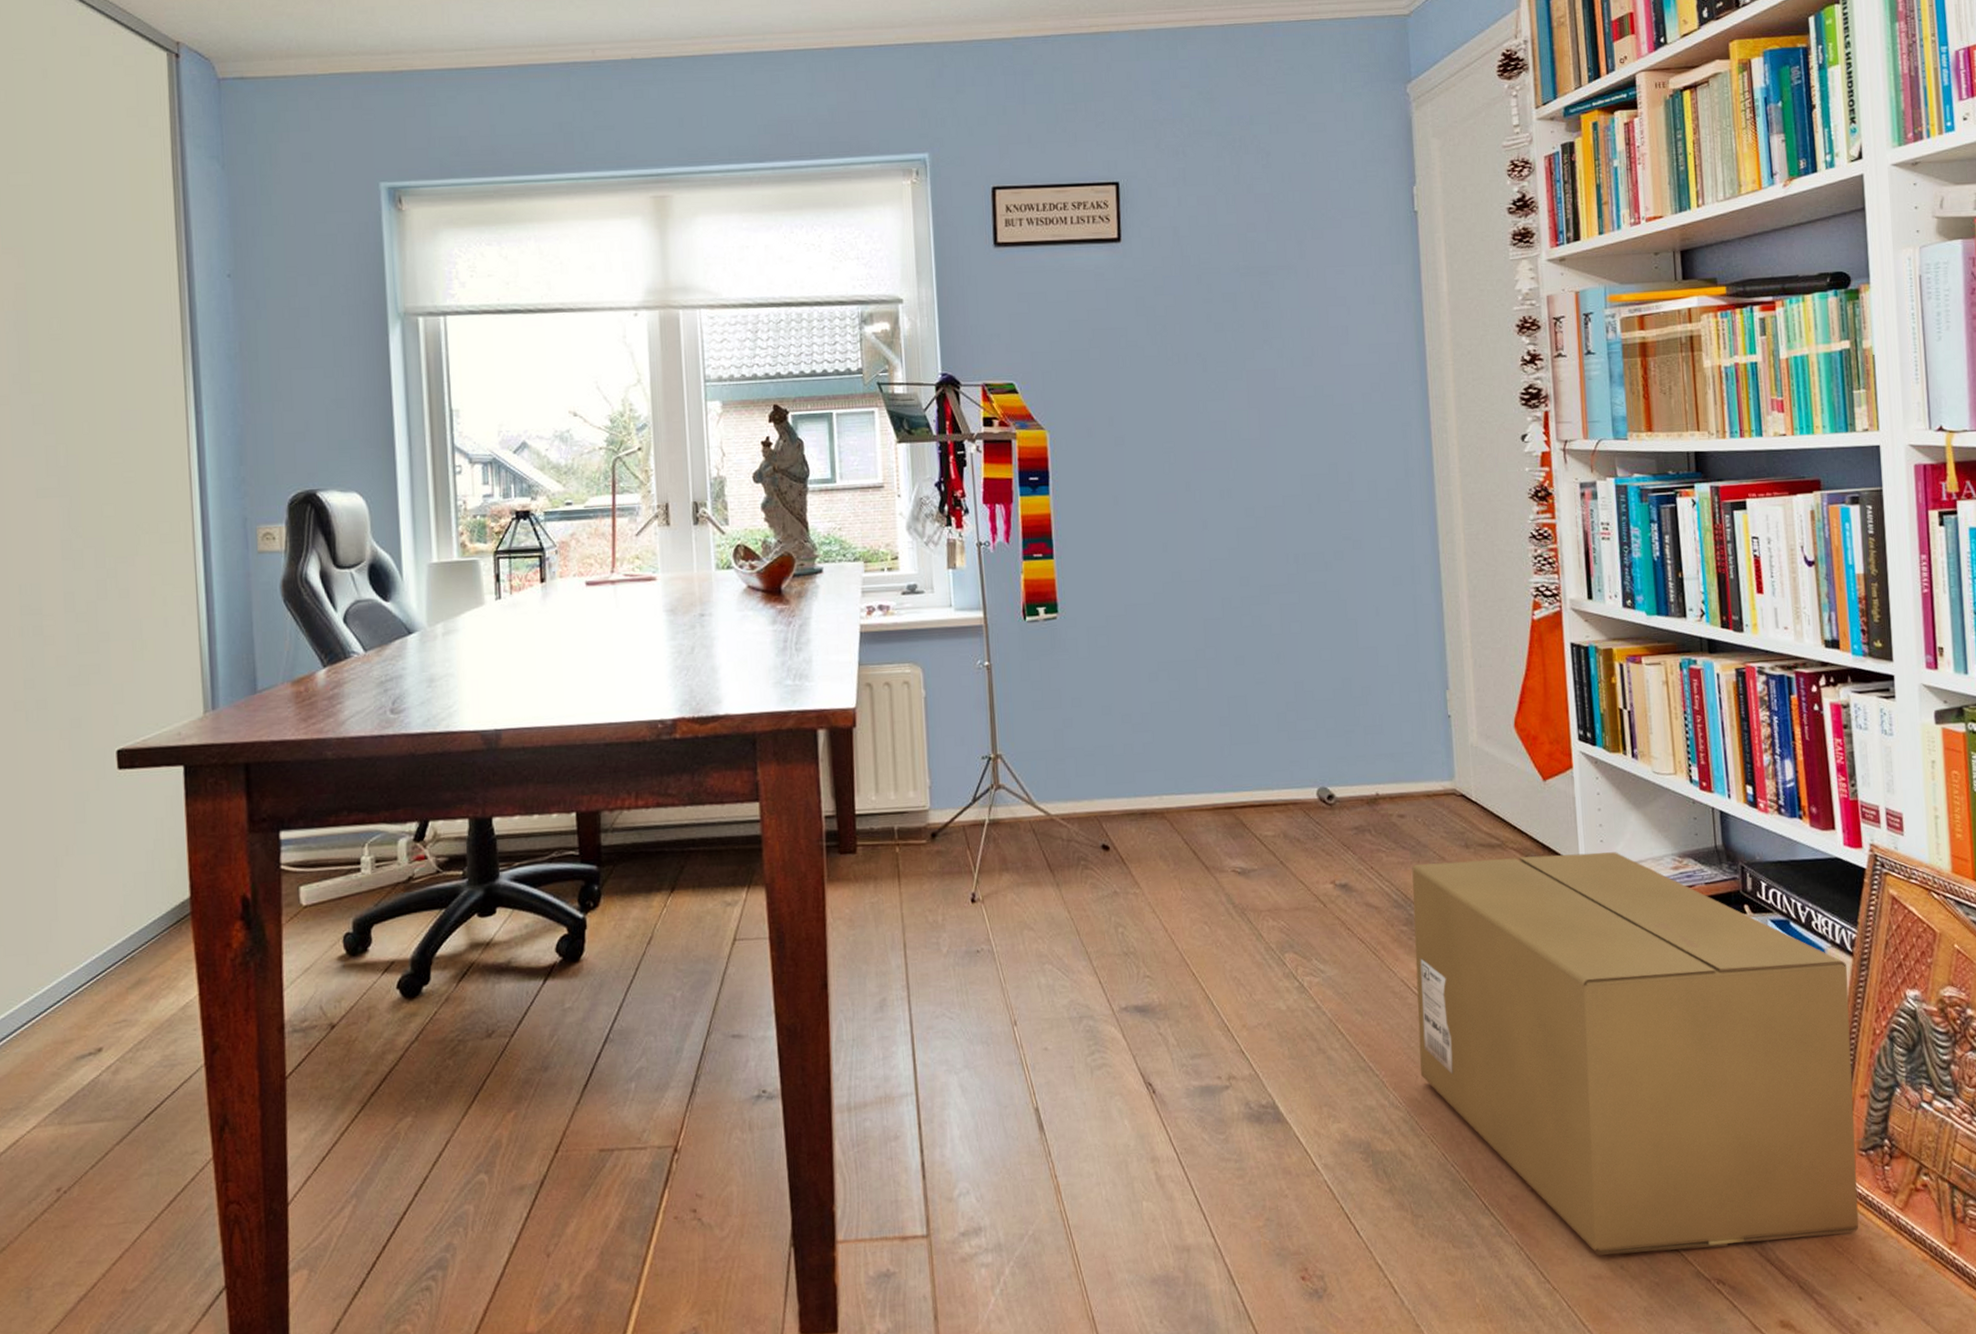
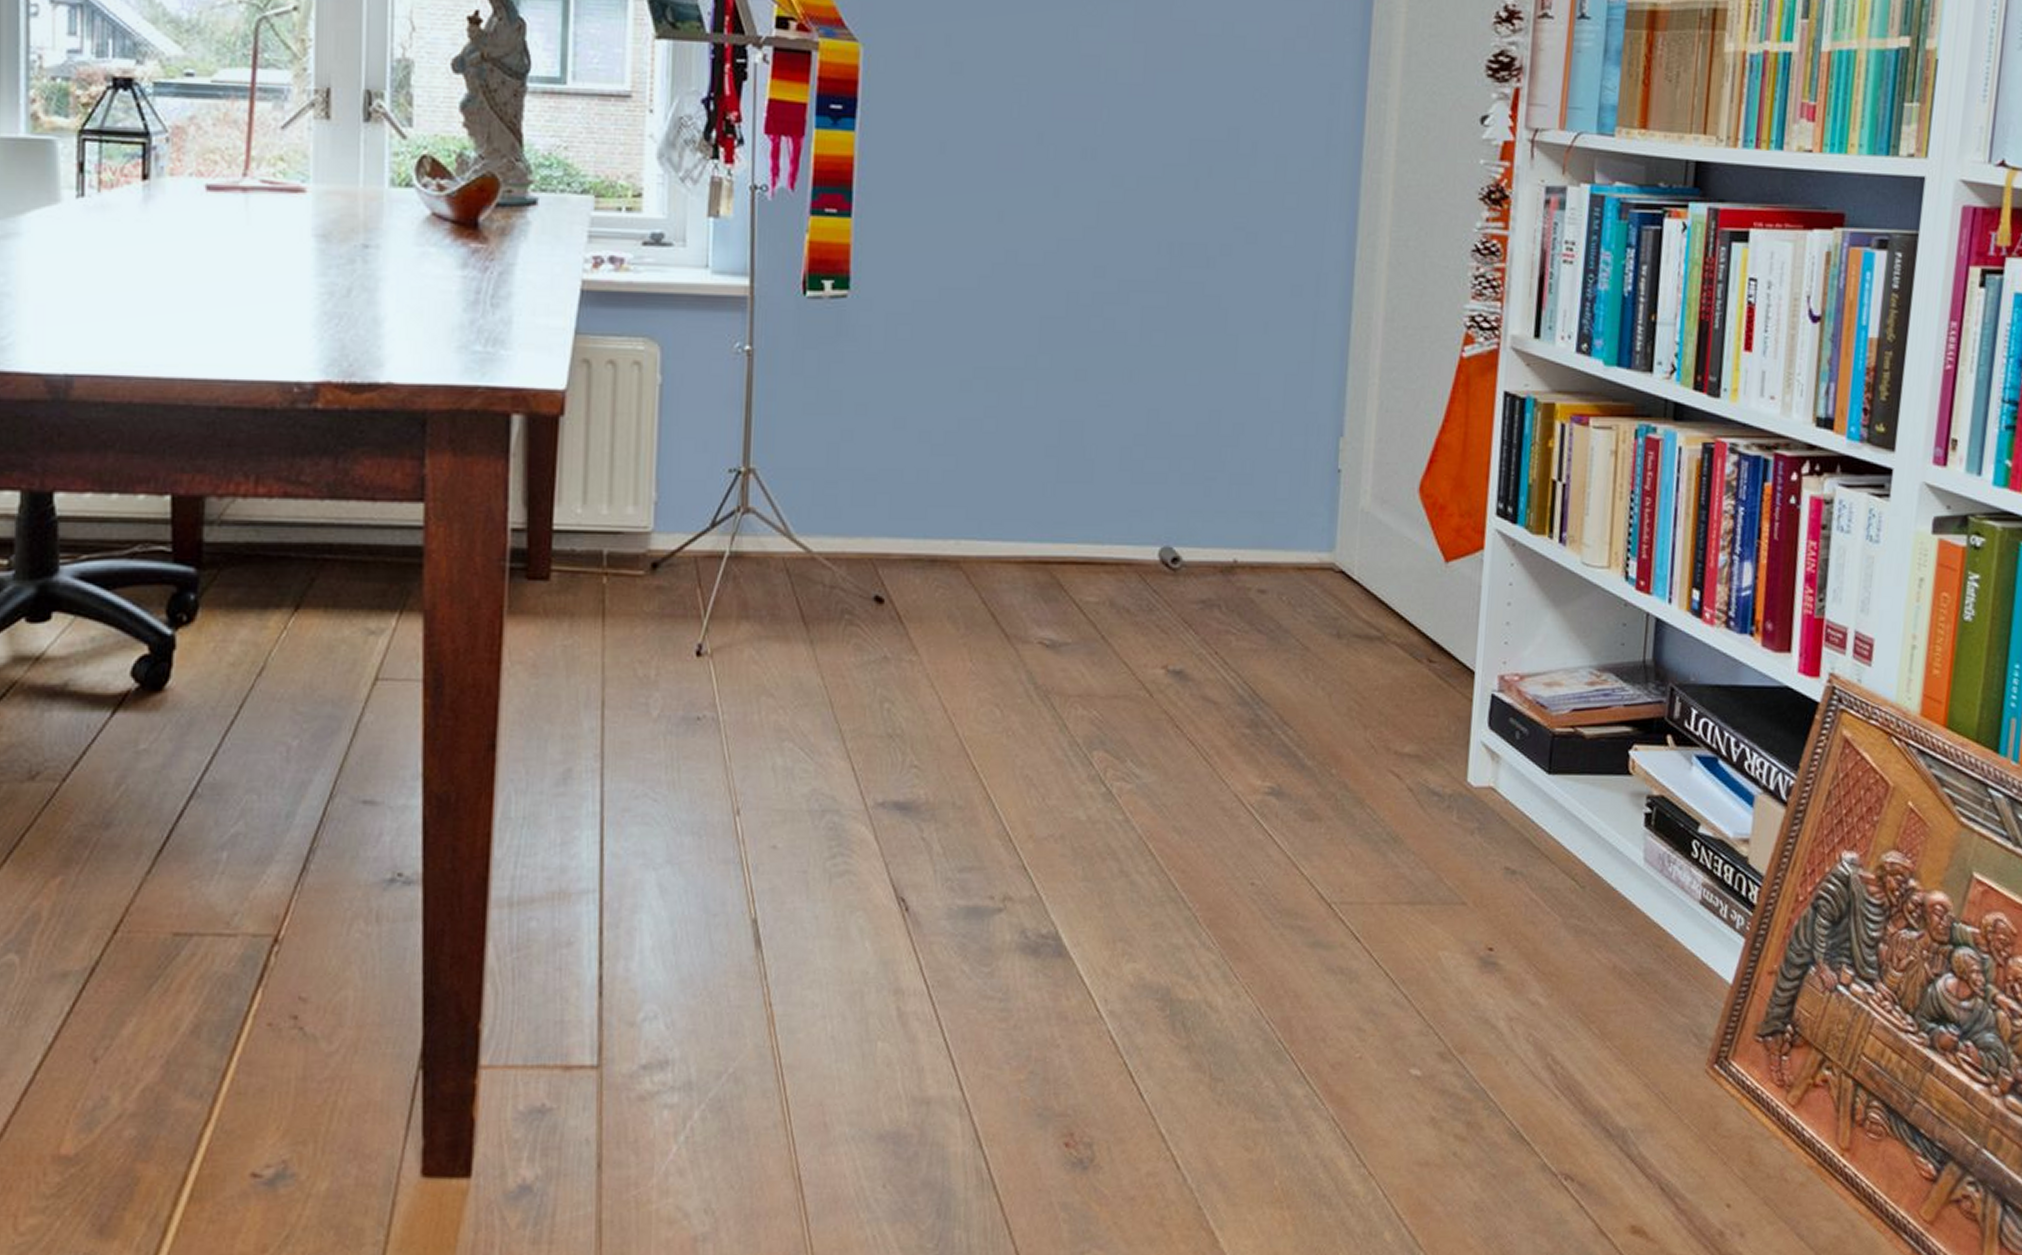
box: present [1412,852,1859,1255] -> none [1243,653,1778,1139]

